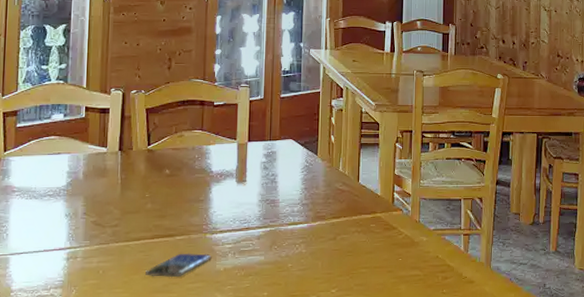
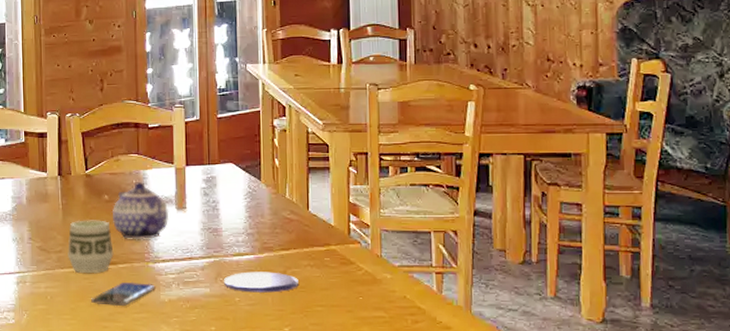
cup: none [124,194,172,247] -> present [67,220,114,274]
teapot: none [172,156,230,213] -> present [111,181,169,240]
saucer: none [278,238,346,259] -> present [224,271,298,293]

